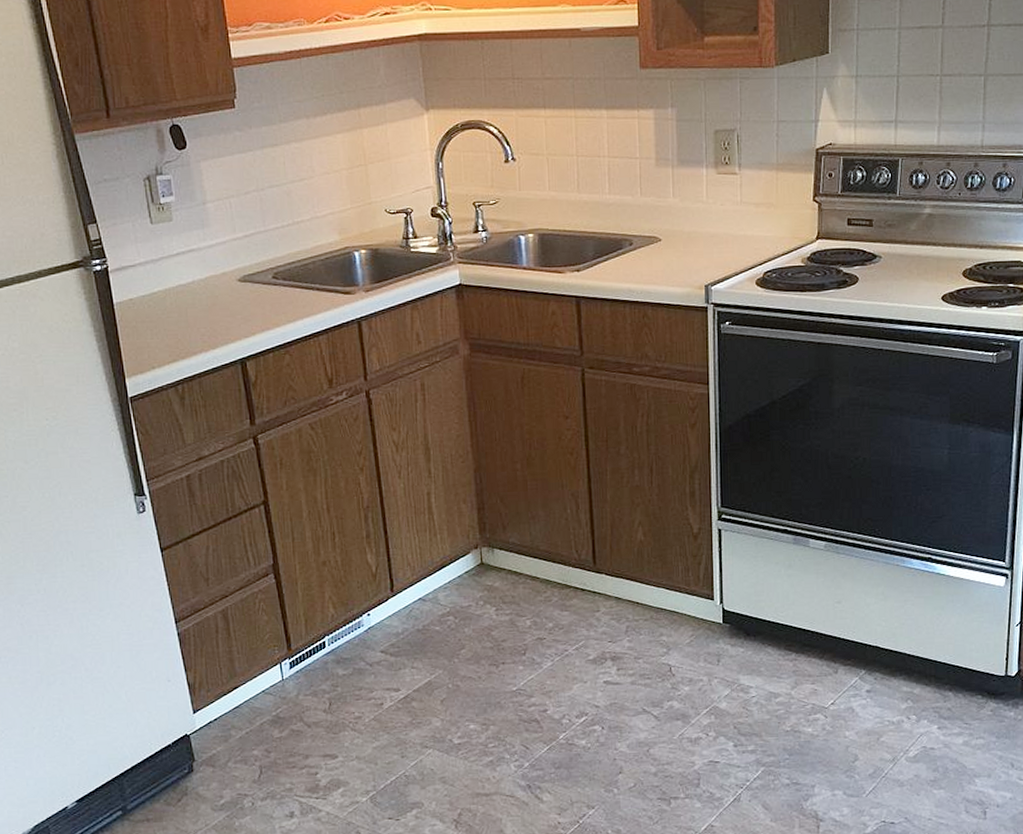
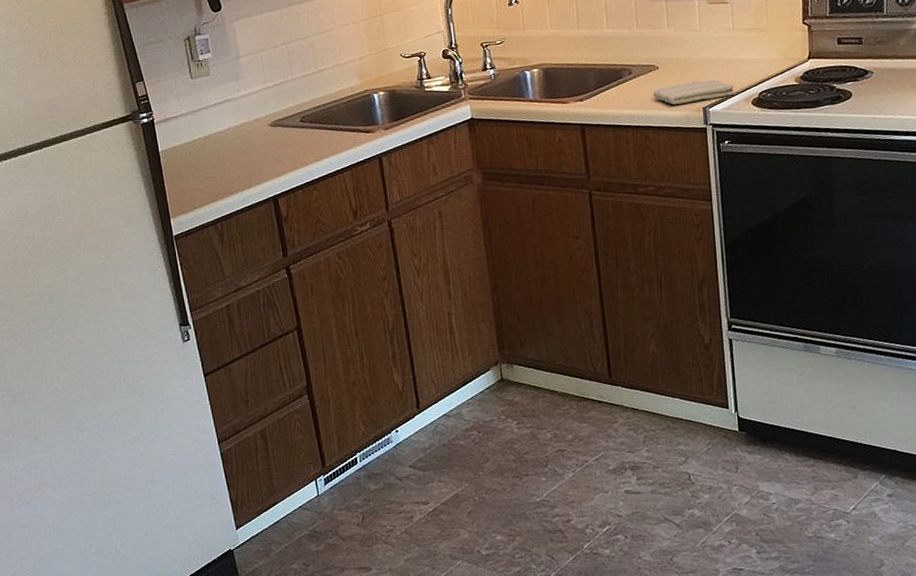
washcloth: none [653,255,738,280] -> present [652,79,735,105]

